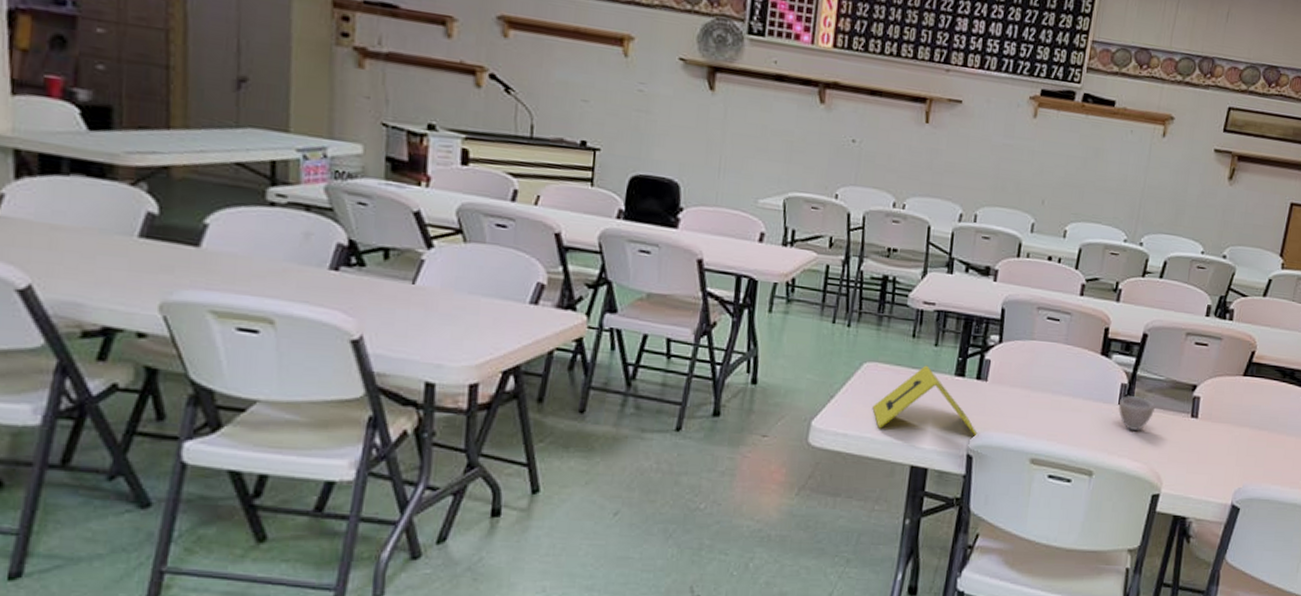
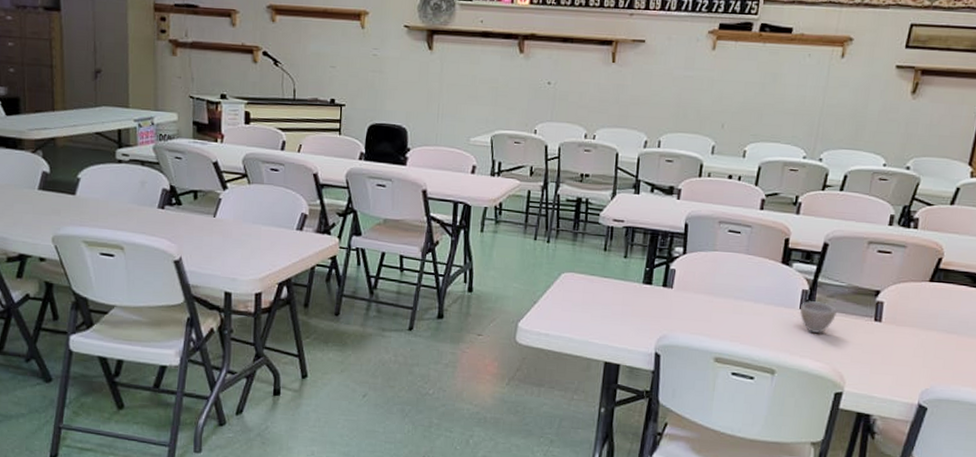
evidence marker: present [872,365,979,437] -> none [570,275,666,338]

